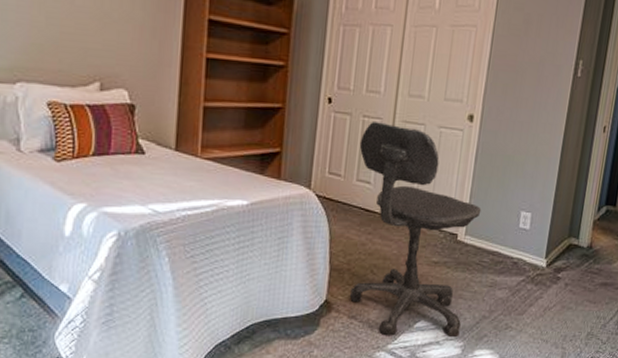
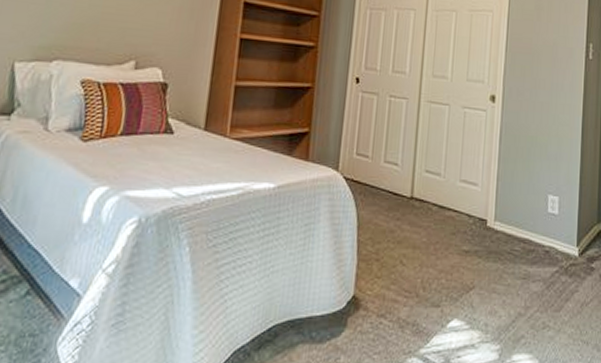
office chair: present [349,122,482,338] -> none [378,102,509,340]

